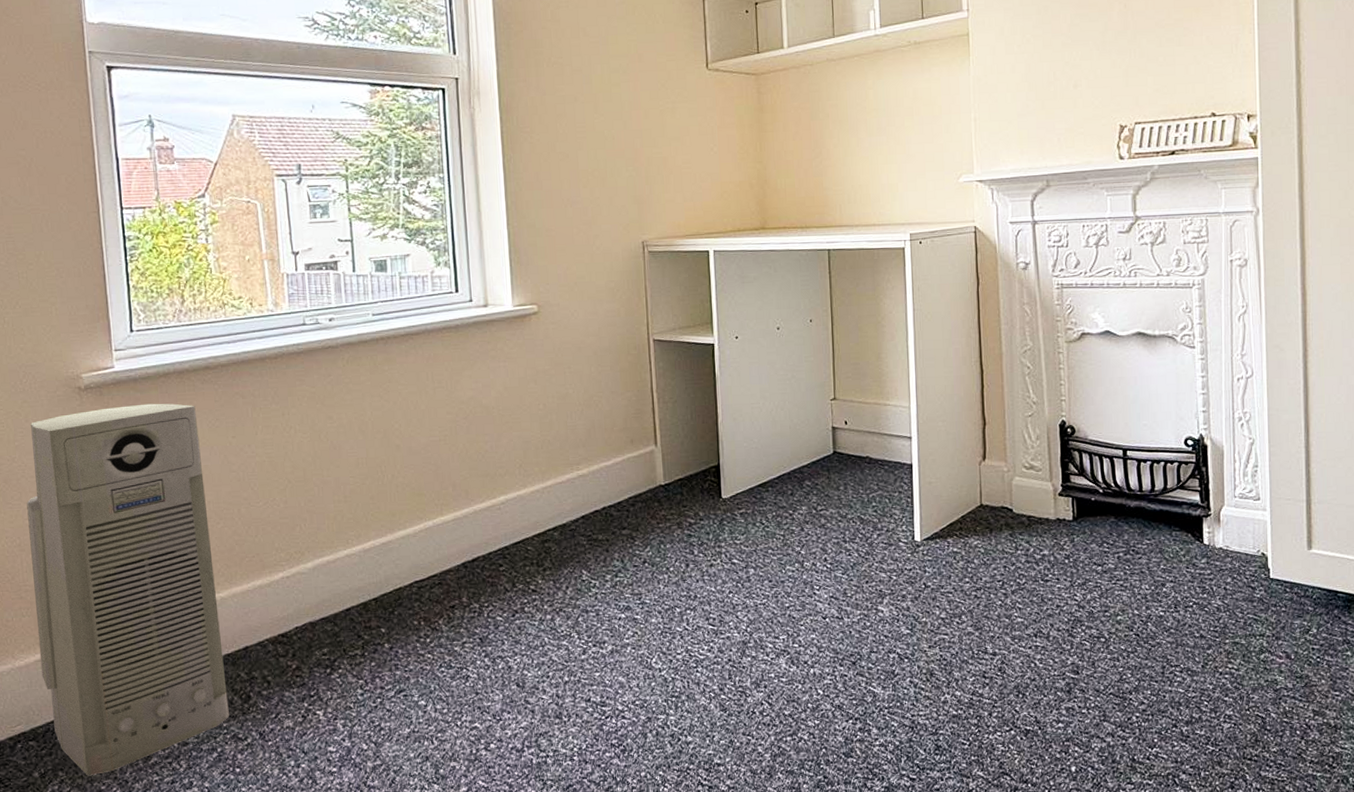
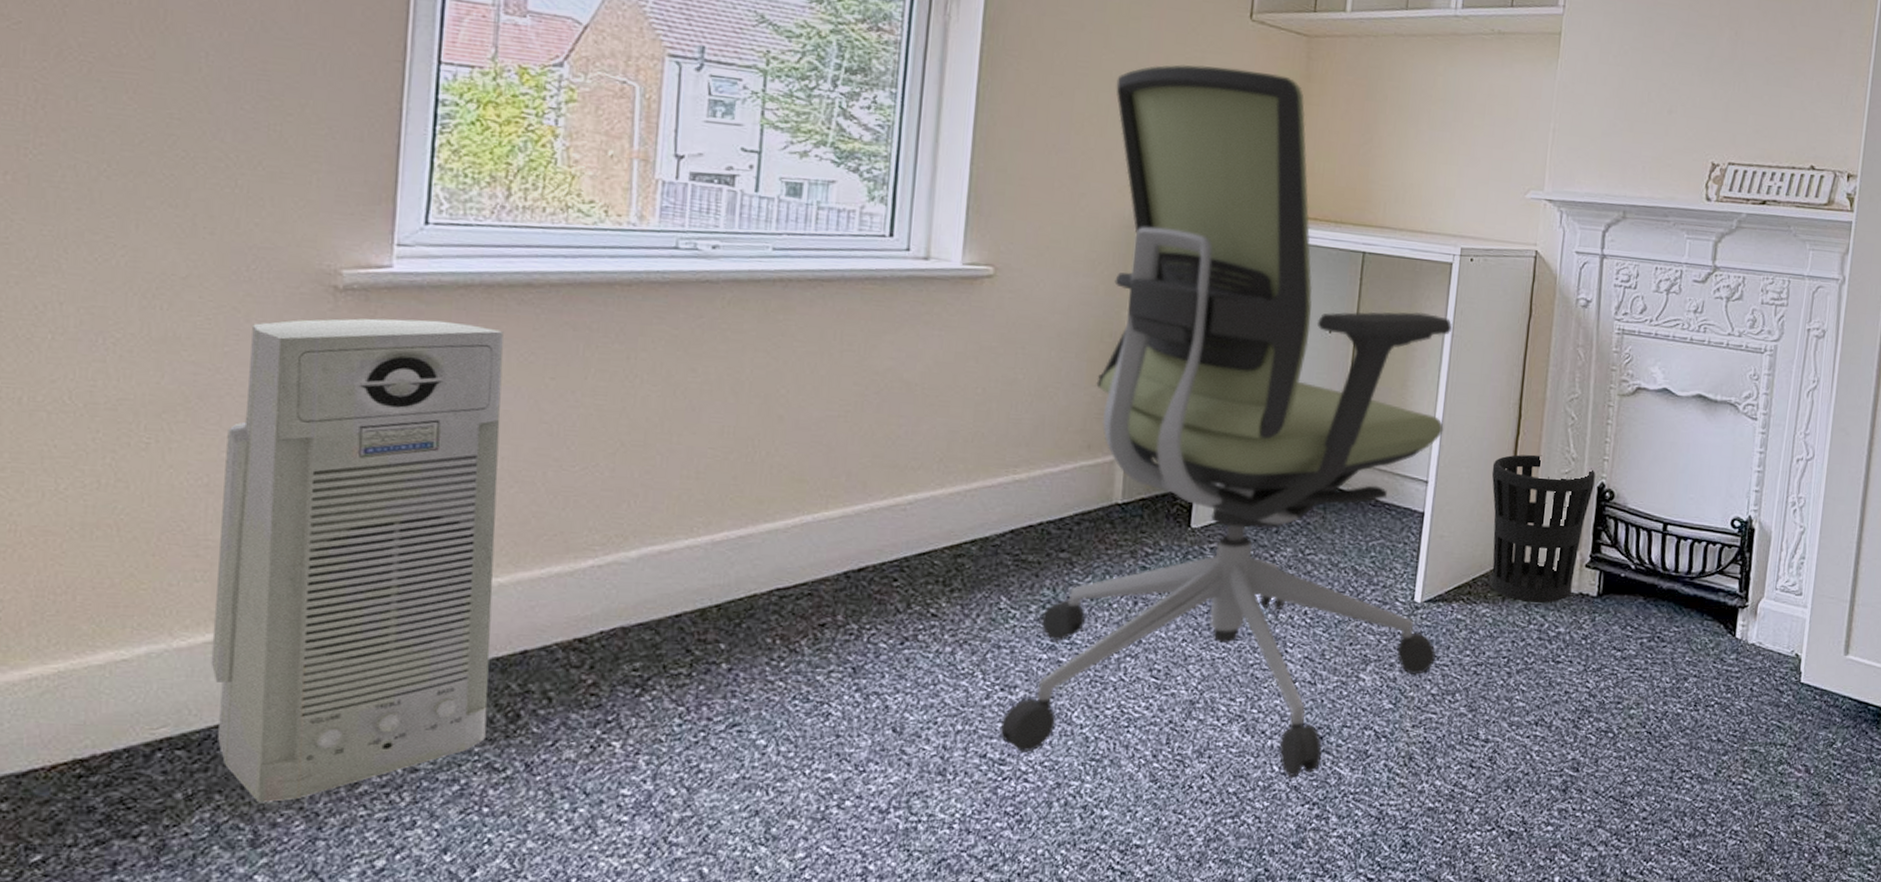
office chair: none [597,110,940,698] -> present [999,64,1453,777]
wastebasket: none [964,403,1056,531] -> present [1491,454,1596,603]

